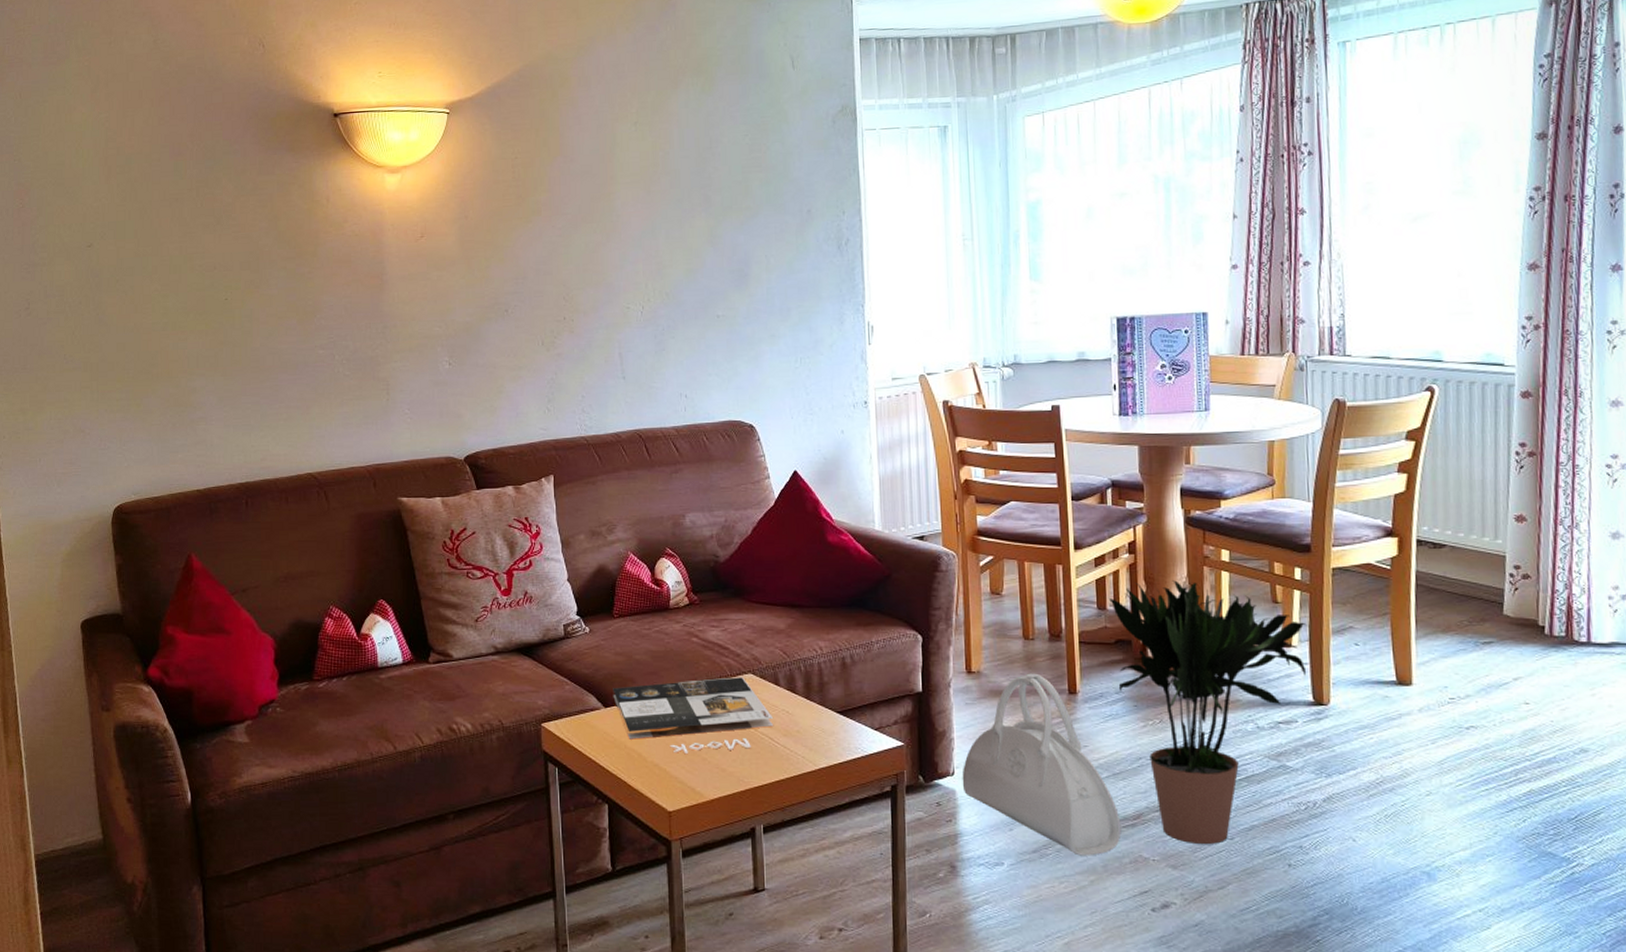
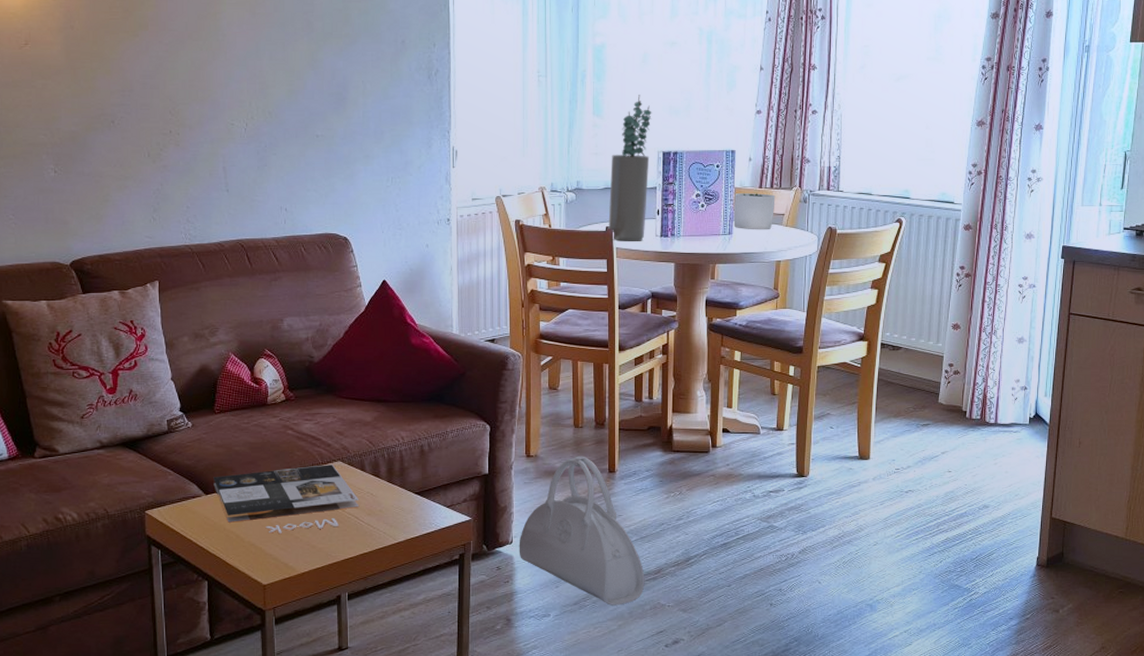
vase: none [1054,254,1101,422] -> present [608,95,652,241]
potted plant: present [1109,580,1307,844] -> none [645,377,796,591]
planter: none [1209,361,1263,405] -> present [733,193,776,230]

